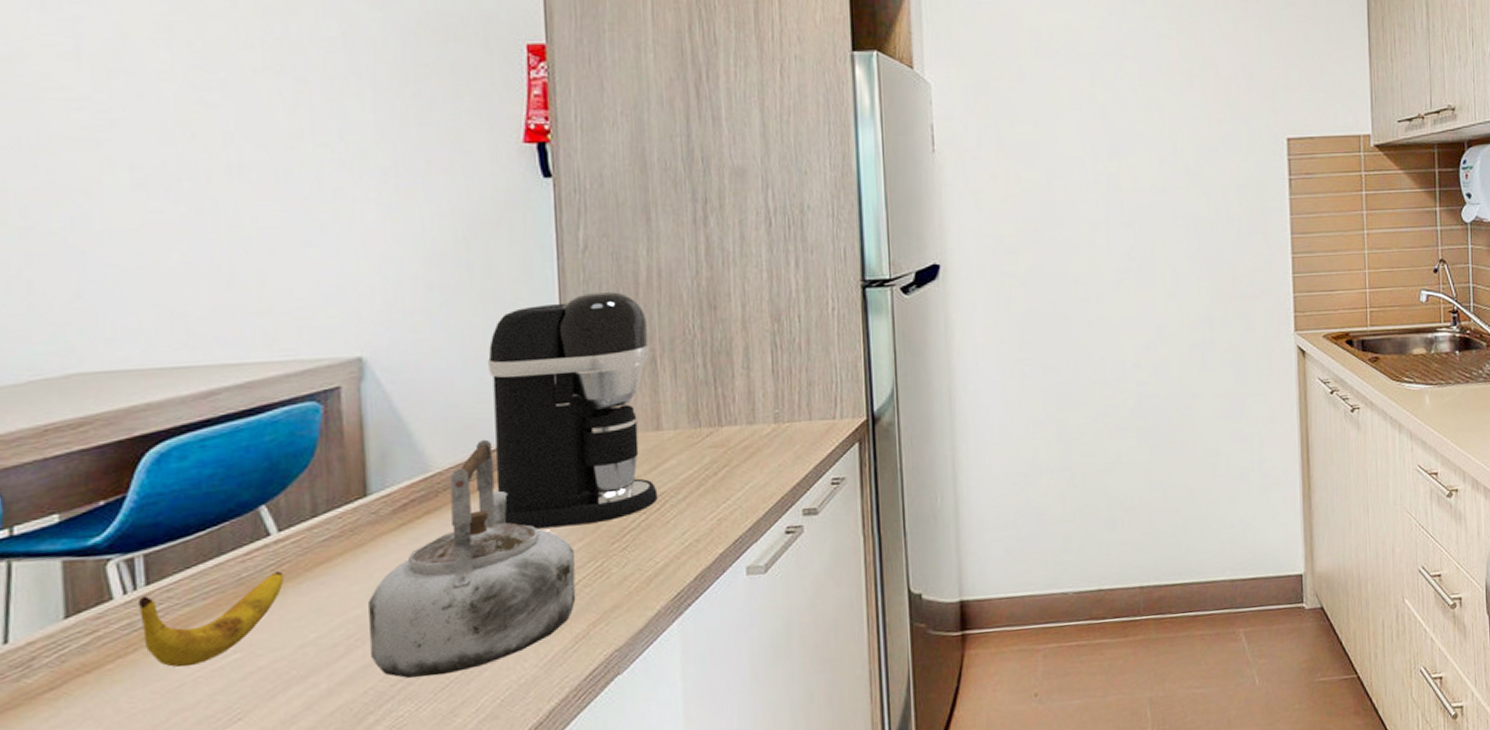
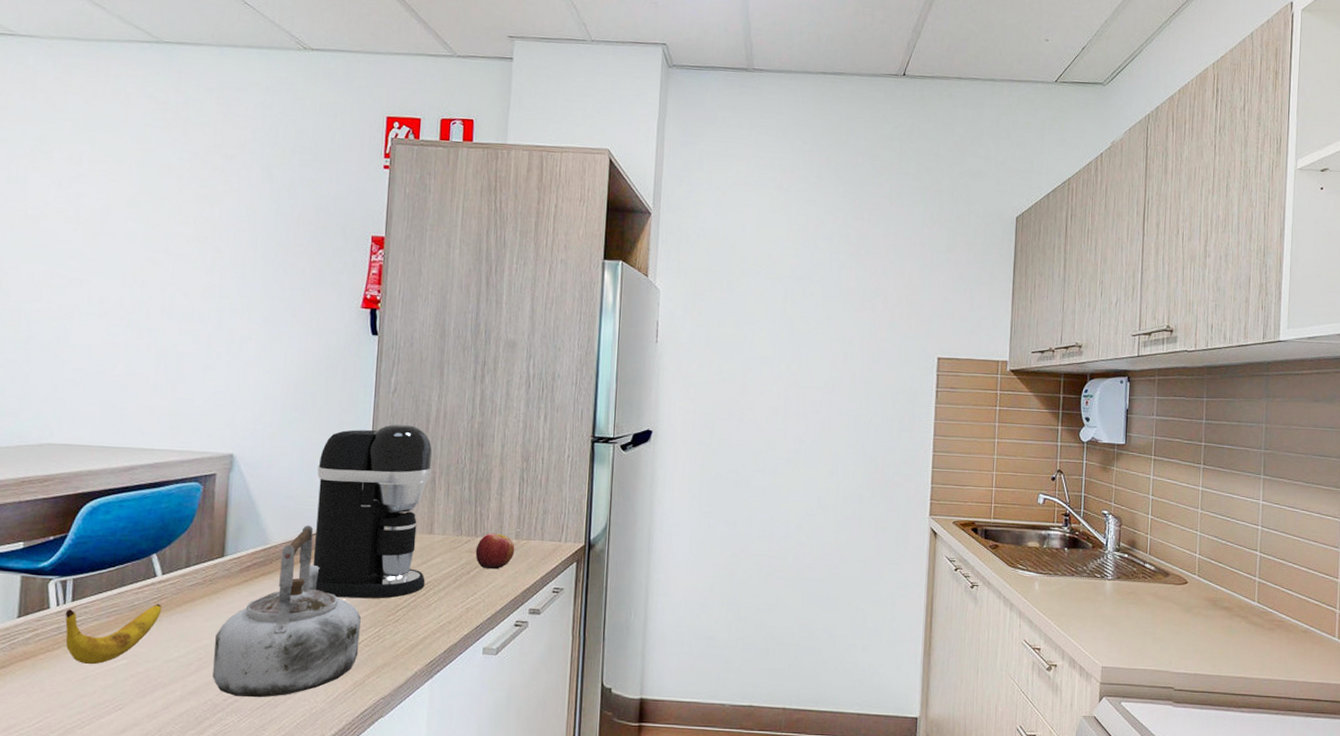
apple: none [722,418,775,466] -> present [475,533,515,570]

